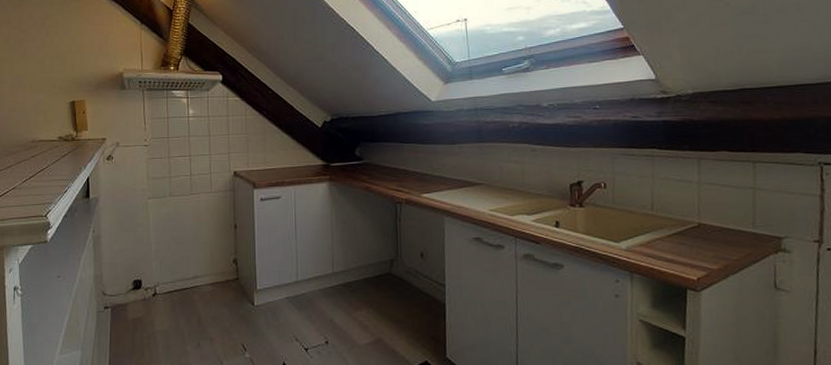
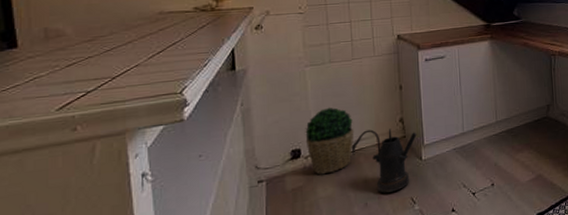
potted plant: none [146,241,190,308] -> present [305,107,354,175]
watering can: none [187,268,250,336] -> present [351,128,417,194]

